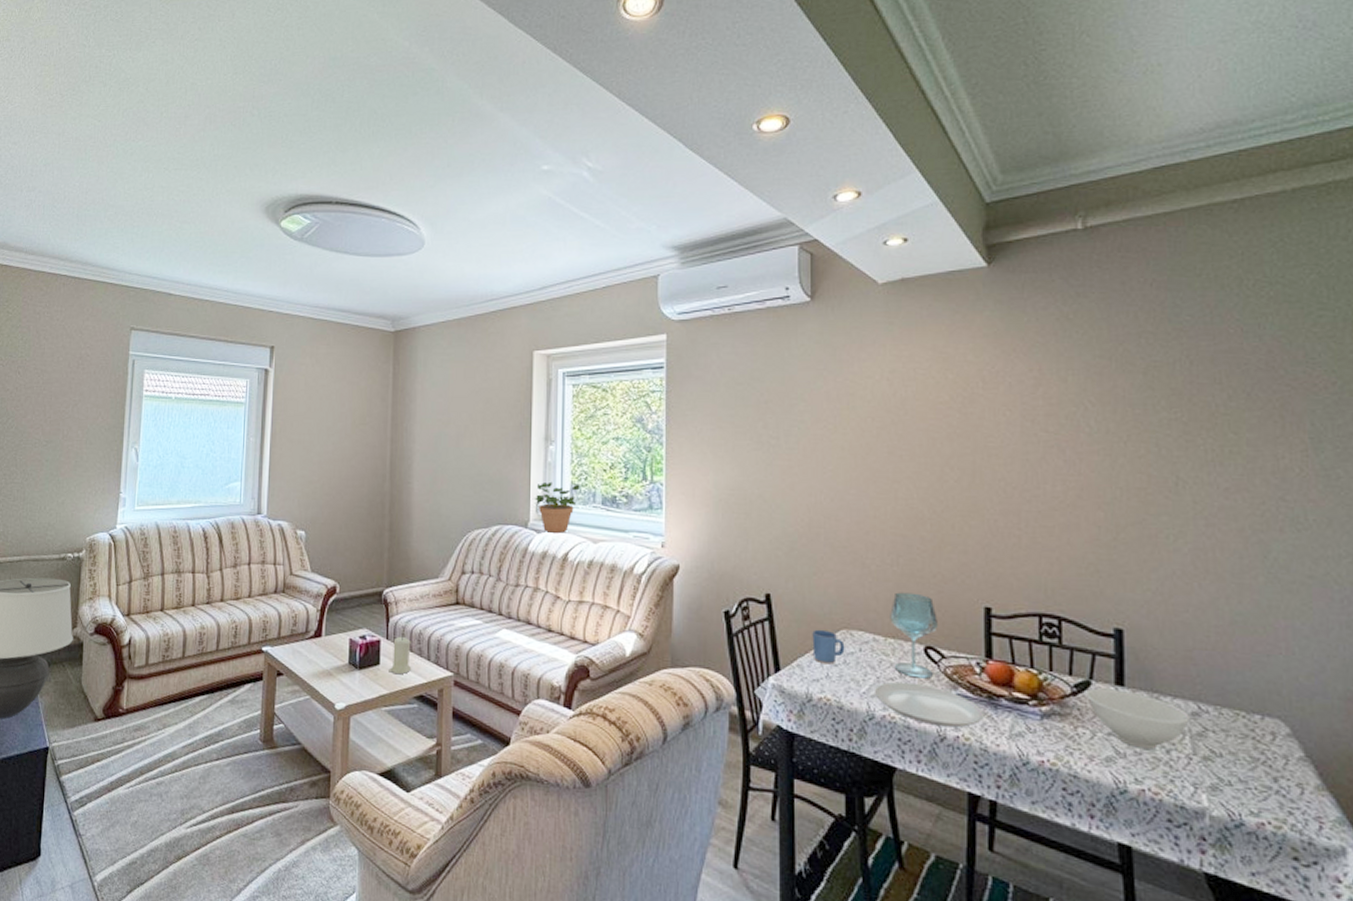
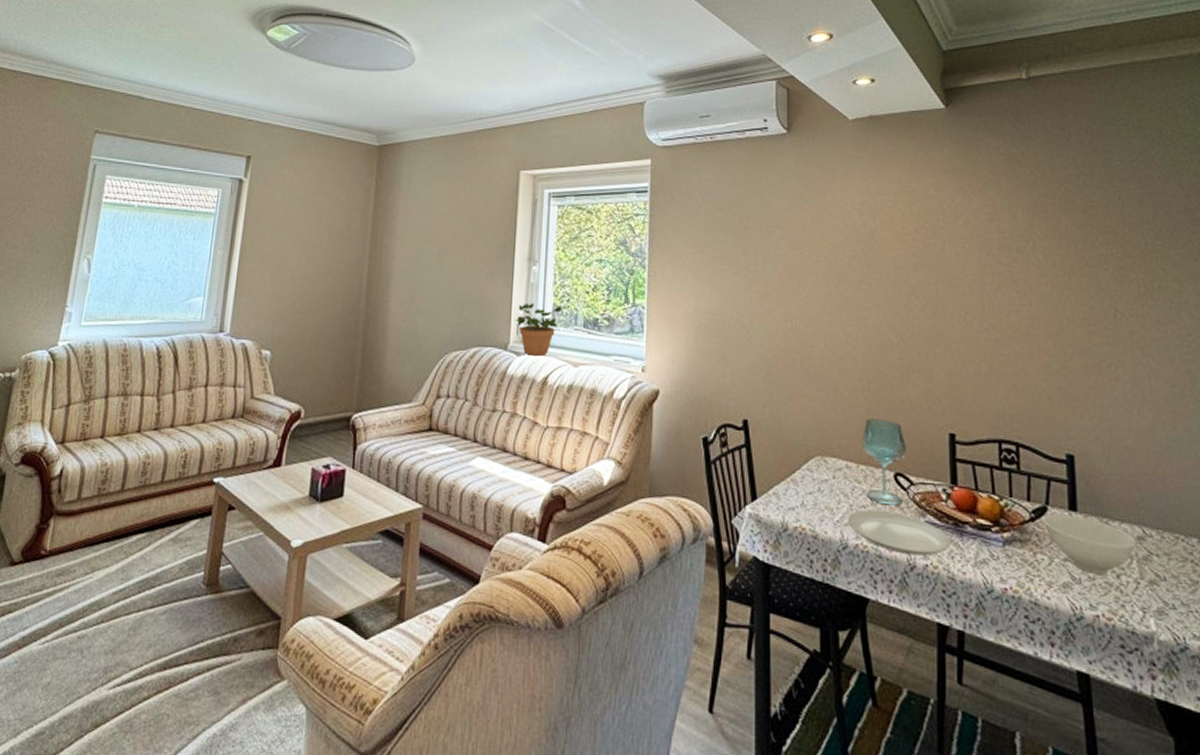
candle: present [388,636,412,675] -> none [352,465,379,508]
mug: present [812,629,845,665] -> none [788,456,819,492]

